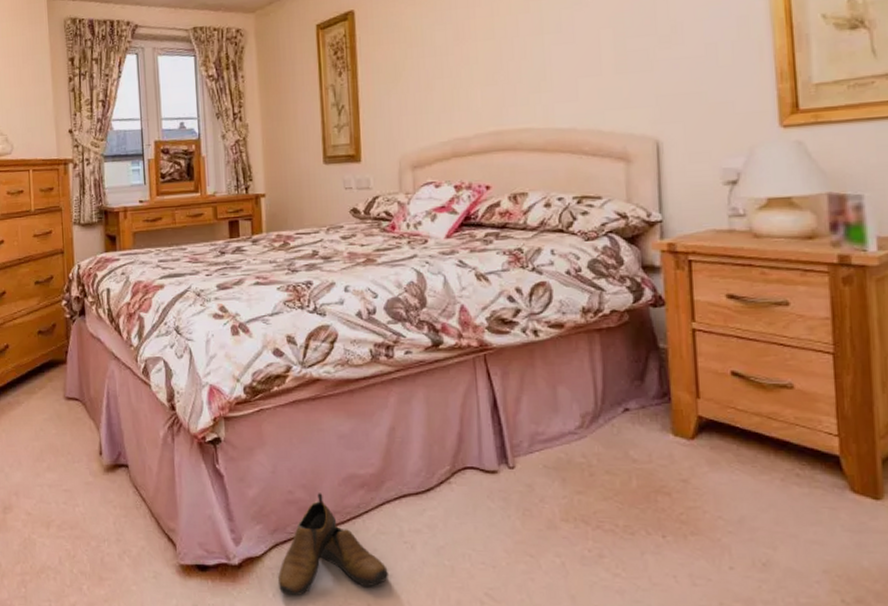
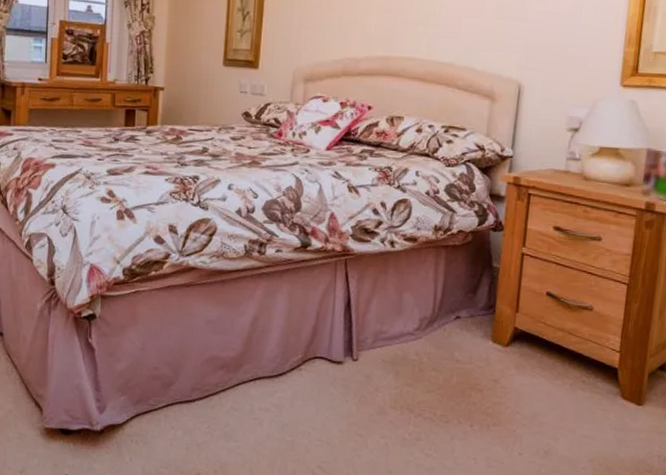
shoe: present [278,493,390,595] -> none [136,371,237,460]

